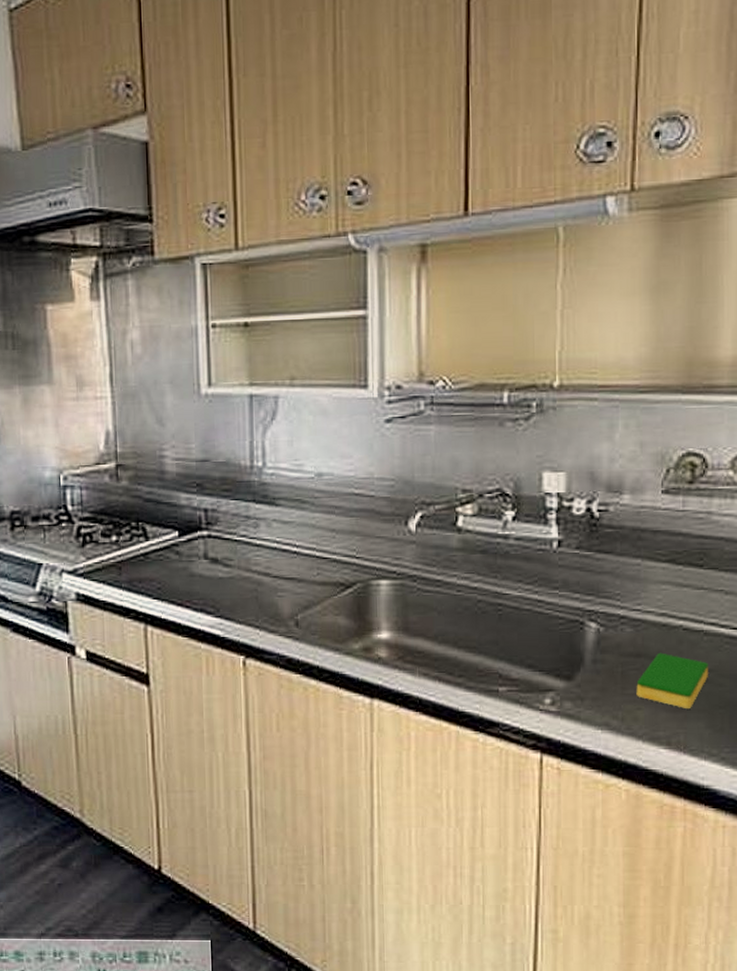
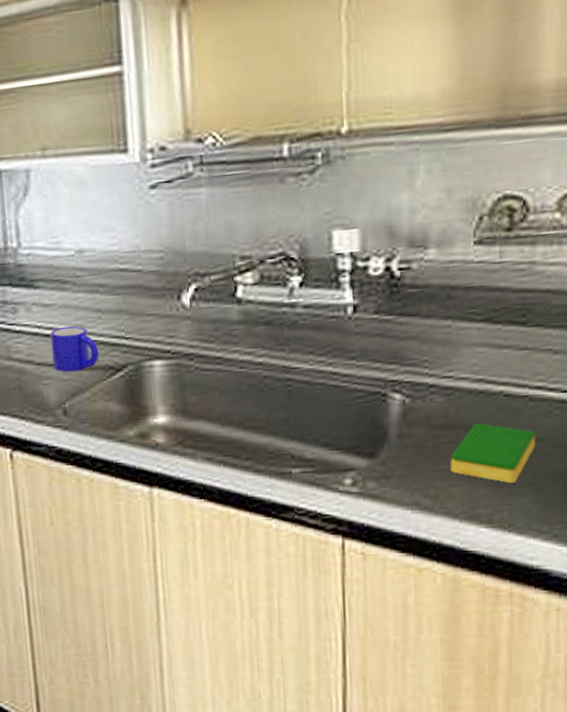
mug: none [288,543,332,586] -> present [50,326,100,372]

